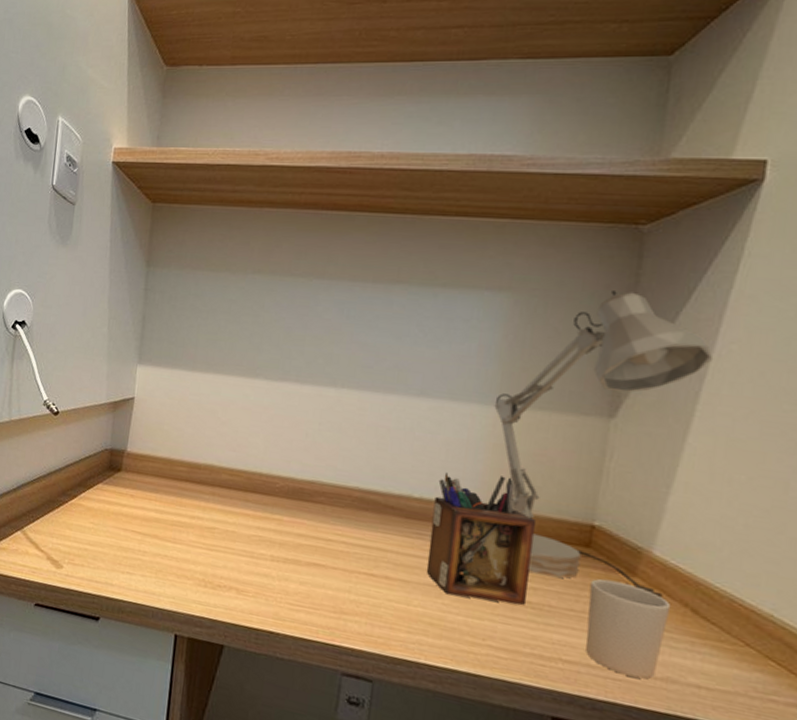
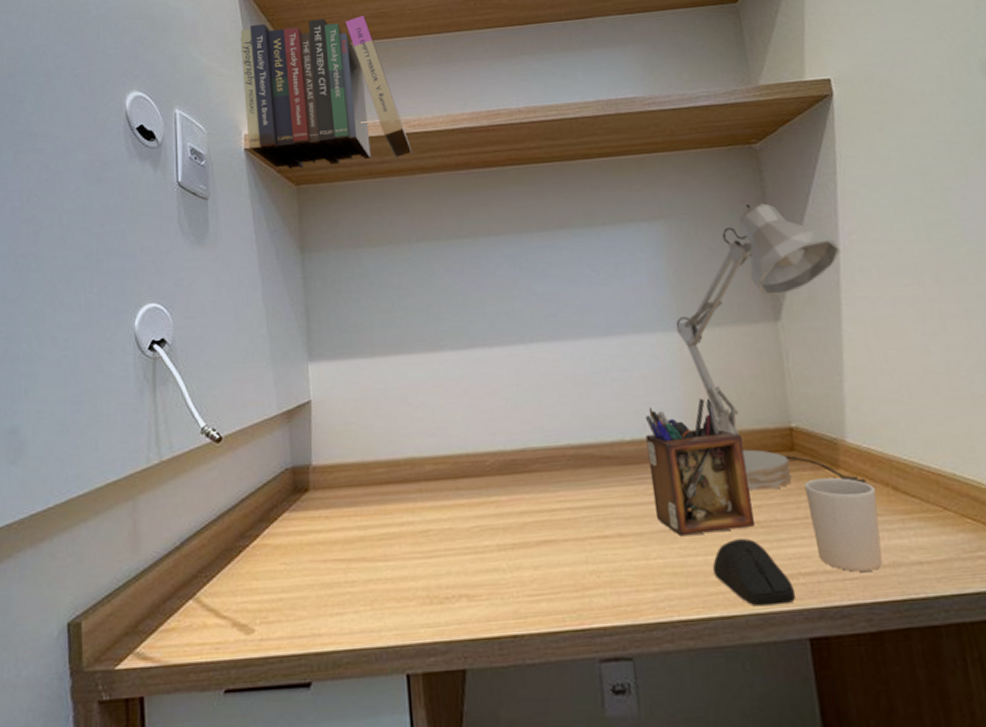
books: none [116,38,266,191] -> present [240,16,413,170]
computer mouse: none [471,610,550,682] -> present [713,538,796,607]

